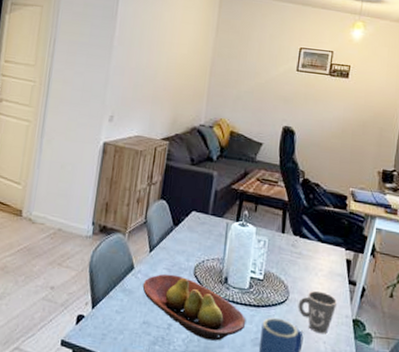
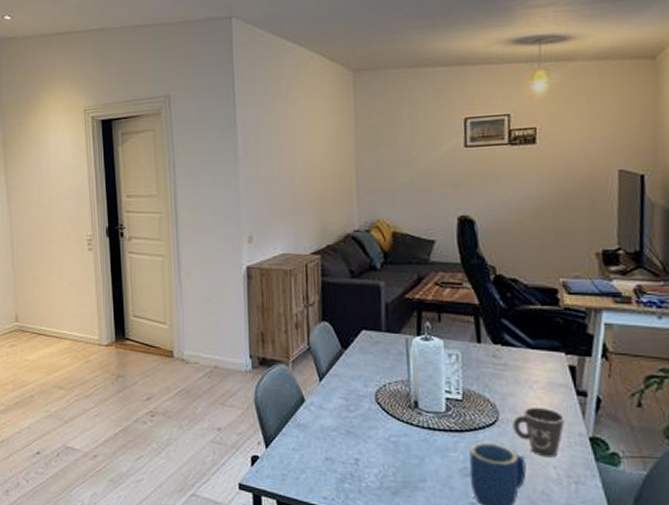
fruit bowl: present [142,273,246,341] -> none [318,403,449,474]

